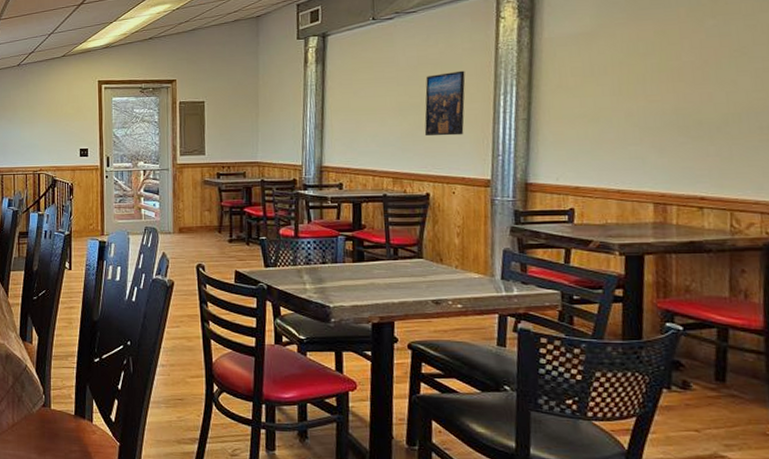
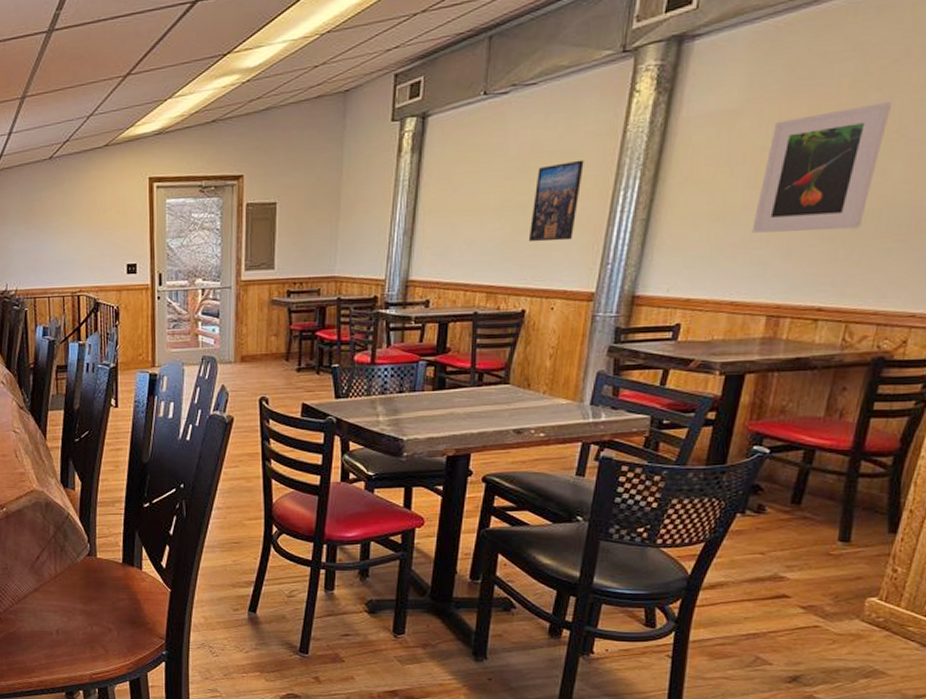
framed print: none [624,27,728,132] -> present [751,102,891,233]

